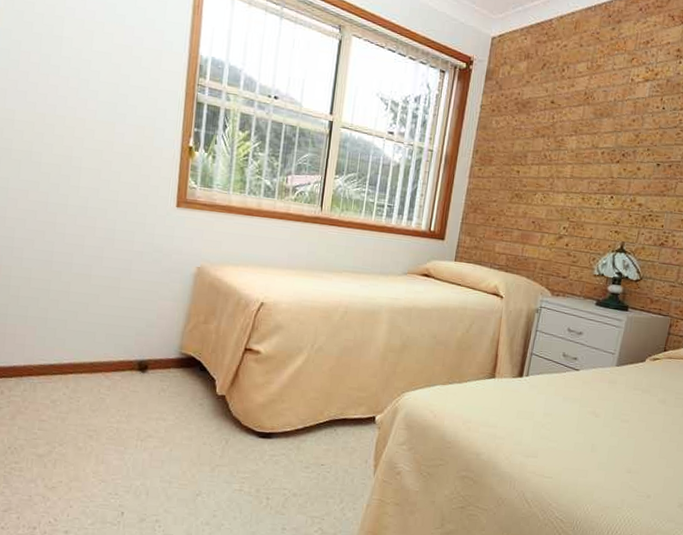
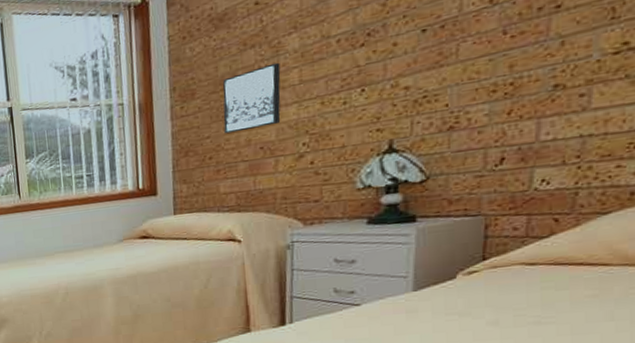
wall art: none [508,155,560,206] -> present [222,62,281,134]

